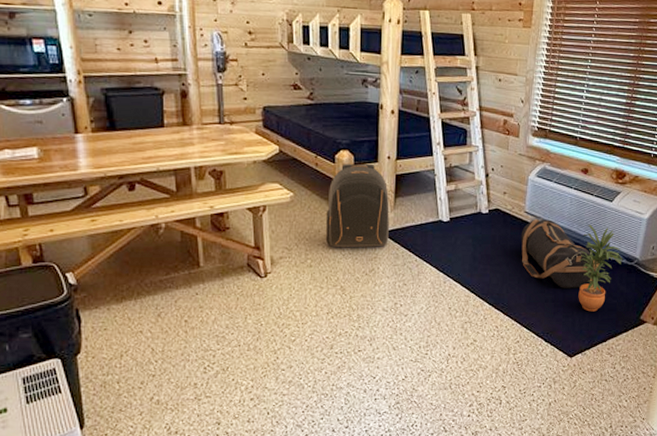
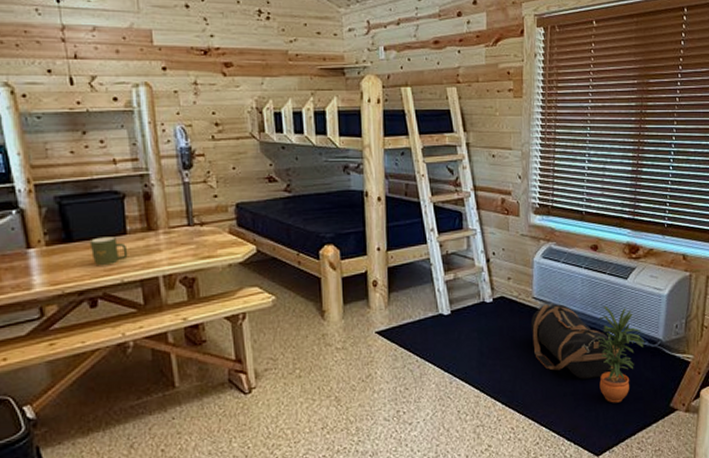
mug: none [130,128,164,155] -> present [89,237,128,266]
backpack: present [325,163,389,248] -> none [313,257,385,353]

